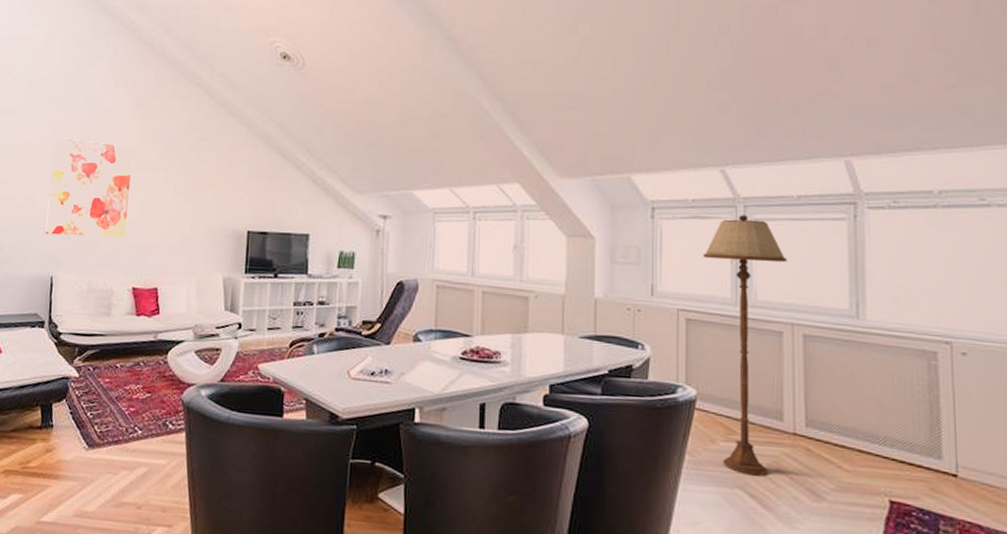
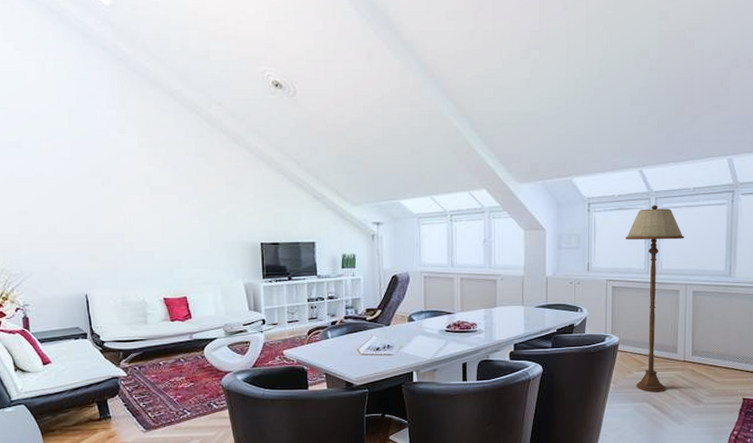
wall art: present [45,137,134,237] -> none [66,168,150,258]

